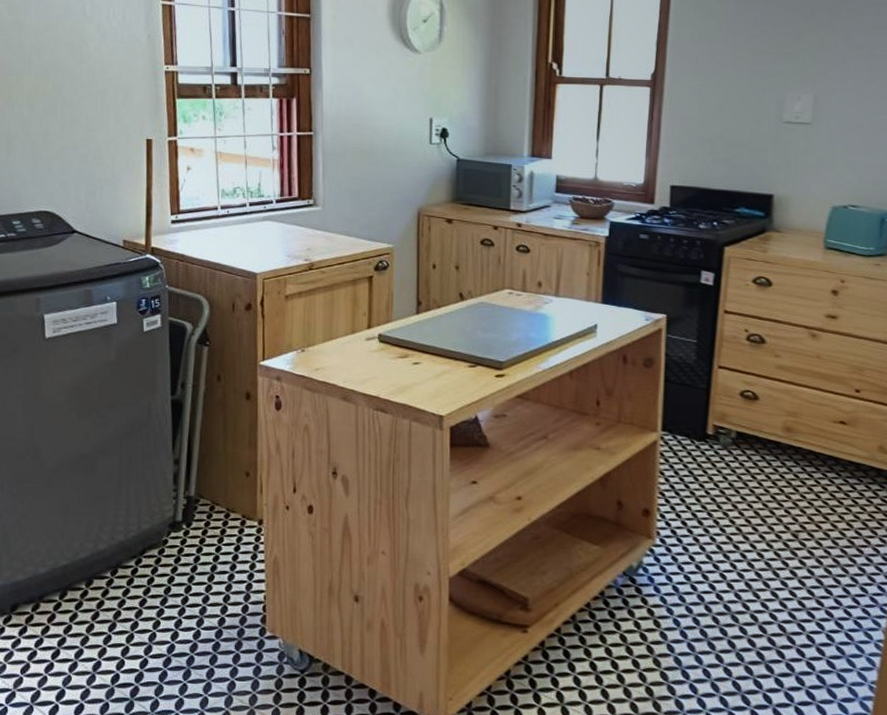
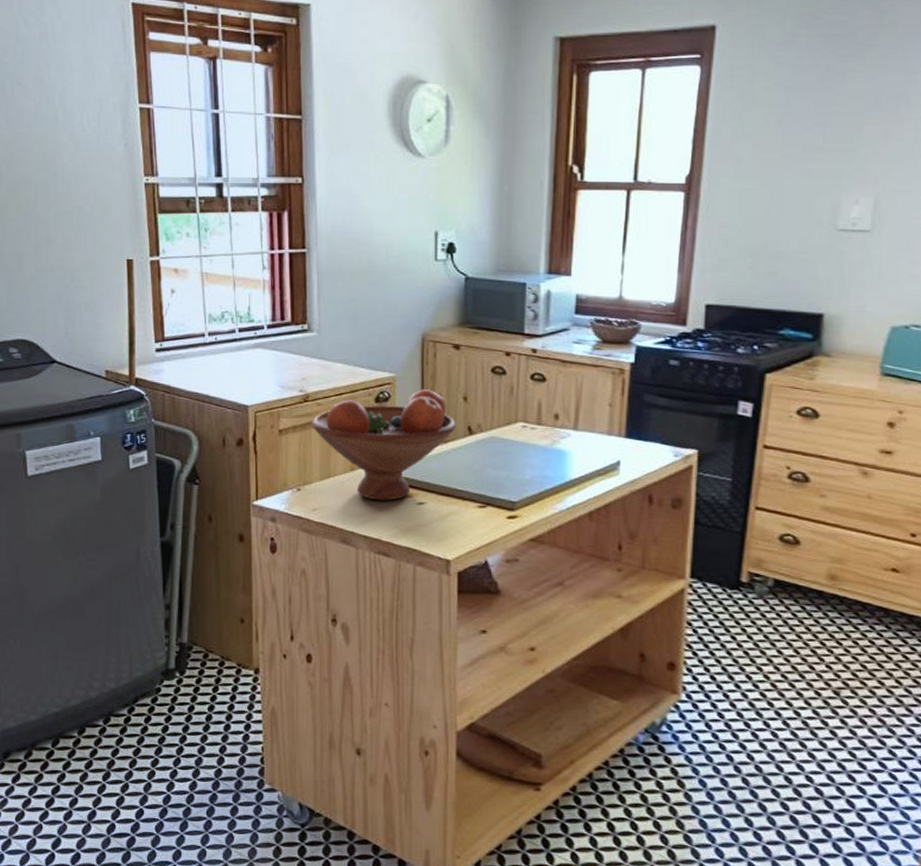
fruit bowl: none [316,259,449,361] -> present [312,389,456,501]

